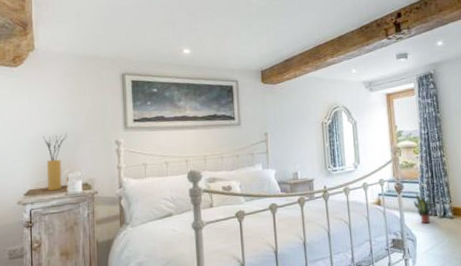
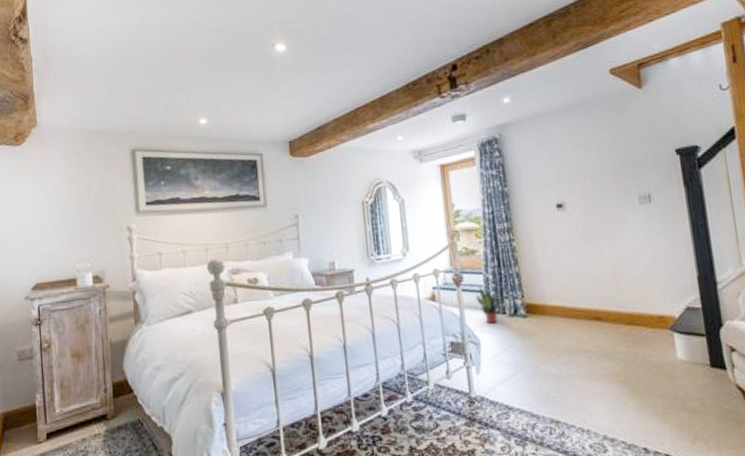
vase: present [42,133,68,191] -> none [48,218,75,285]

